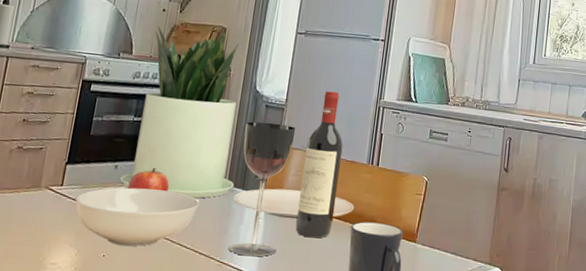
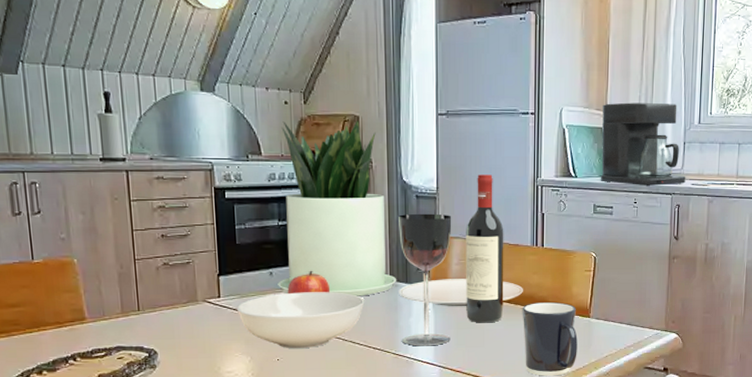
coffee maker: none [438,37,519,119] -> present [600,102,686,187]

